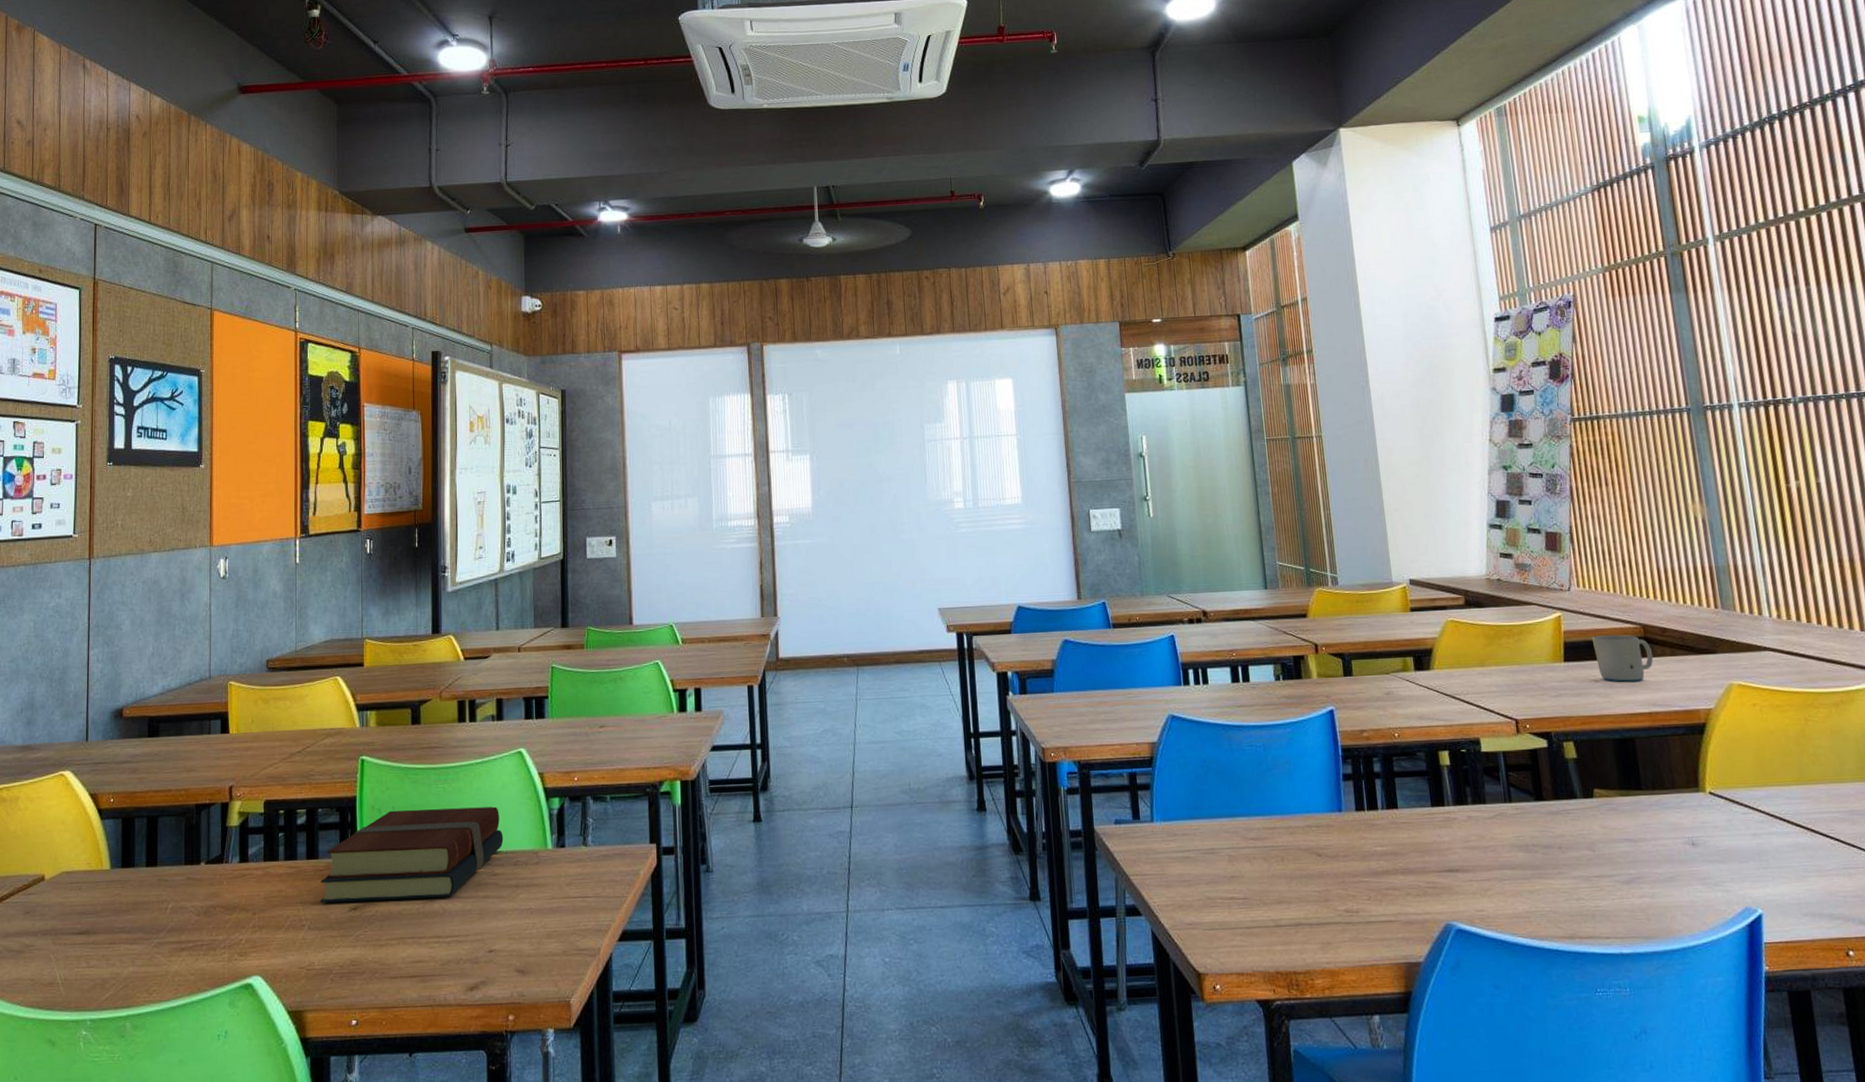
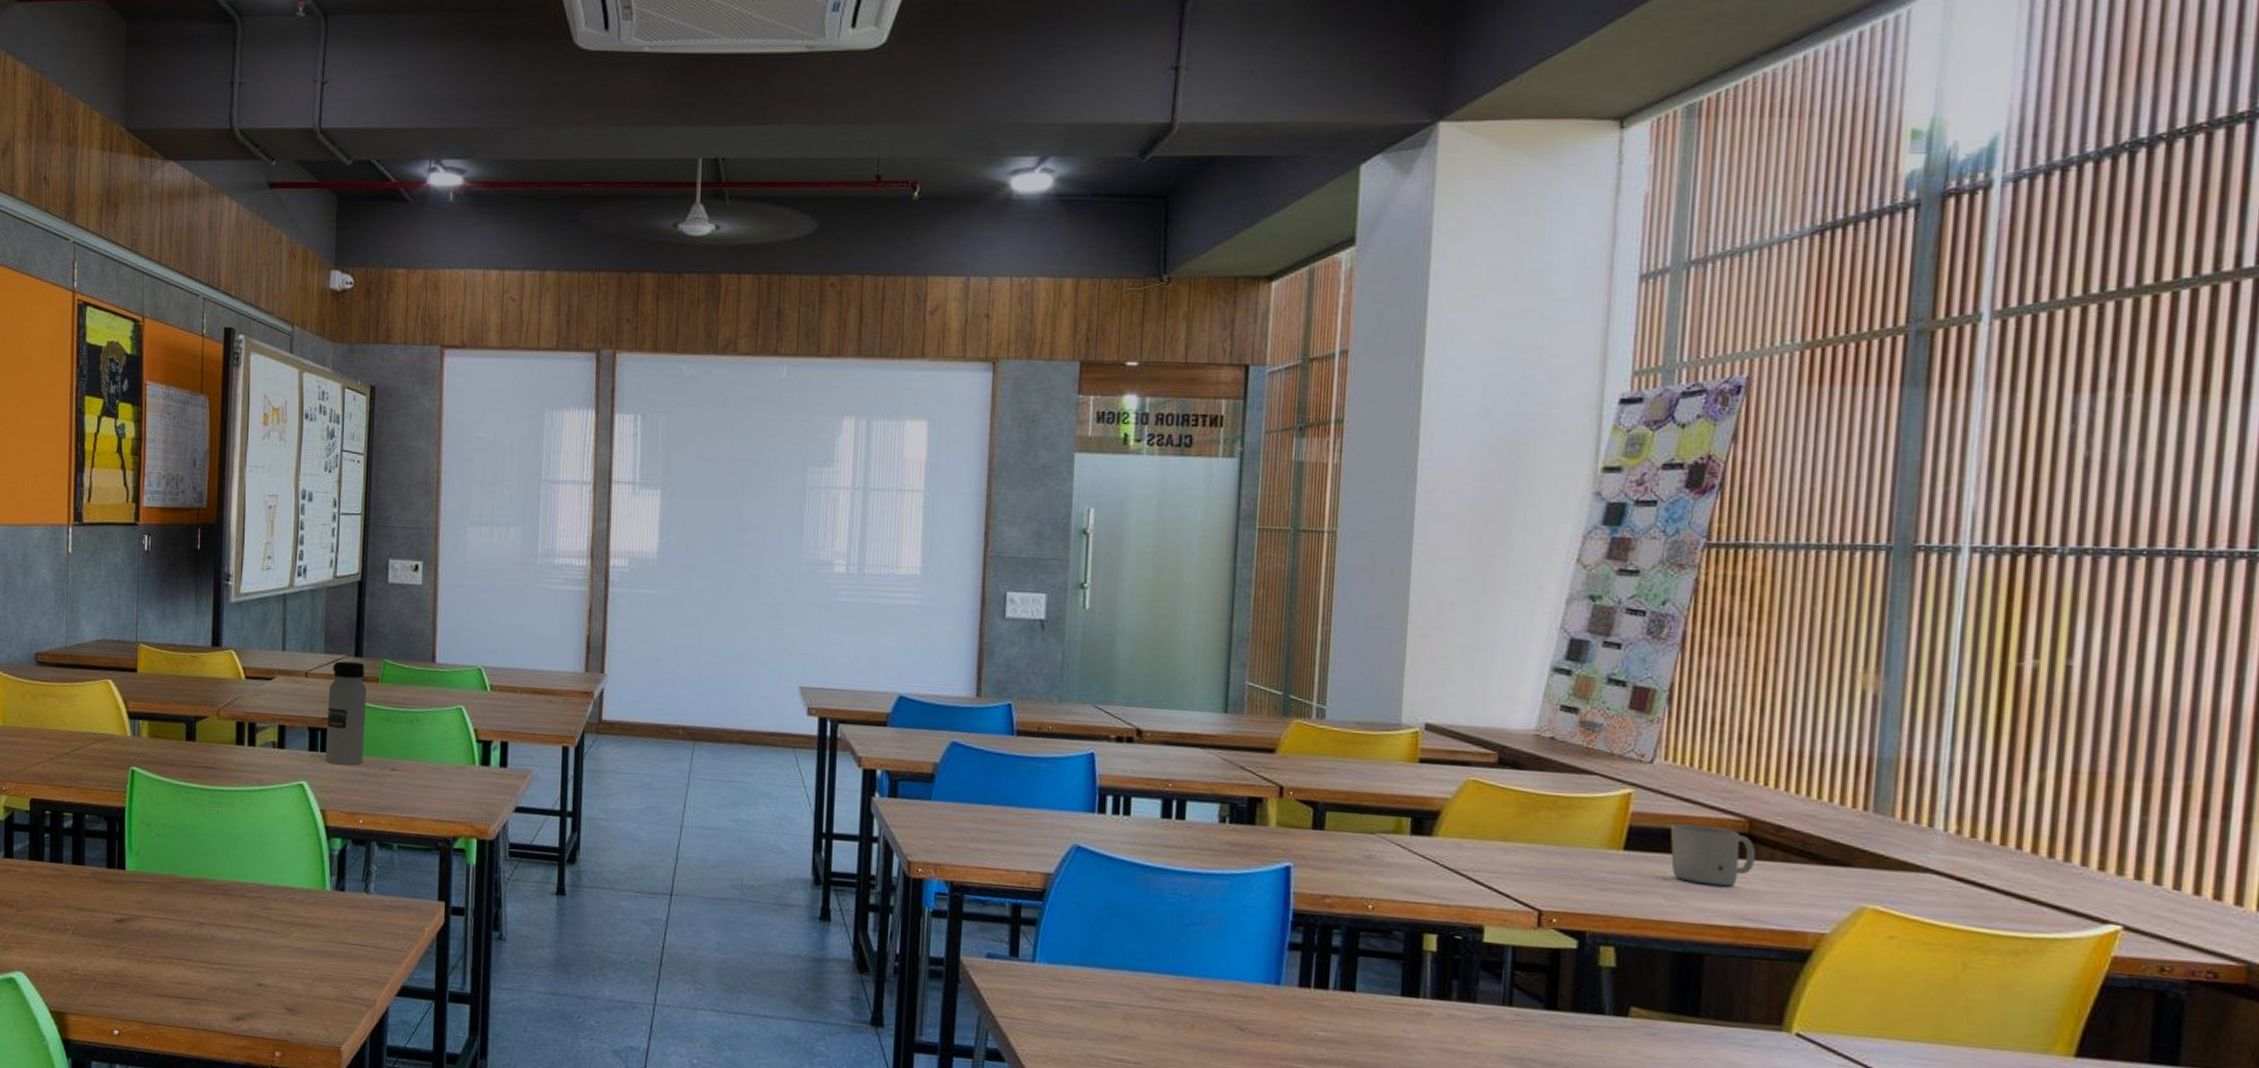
books: present [319,806,504,903] -> none [84,827,279,924]
water bottle: none [539,632,575,729] -> present [325,661,366,766]

